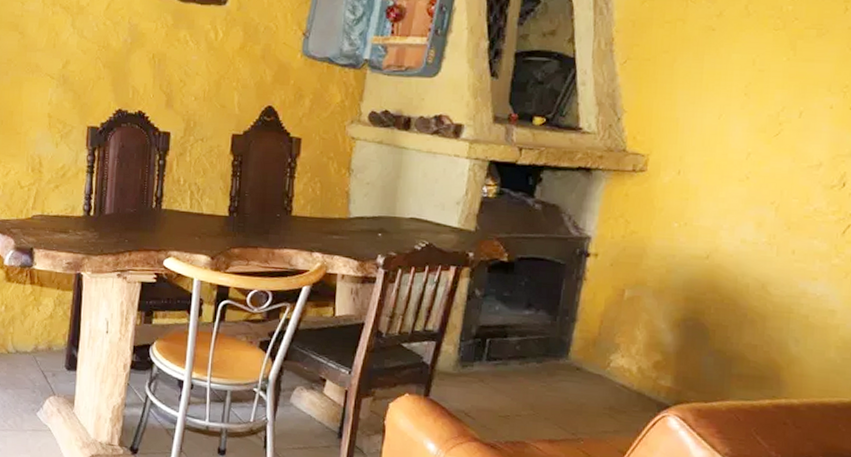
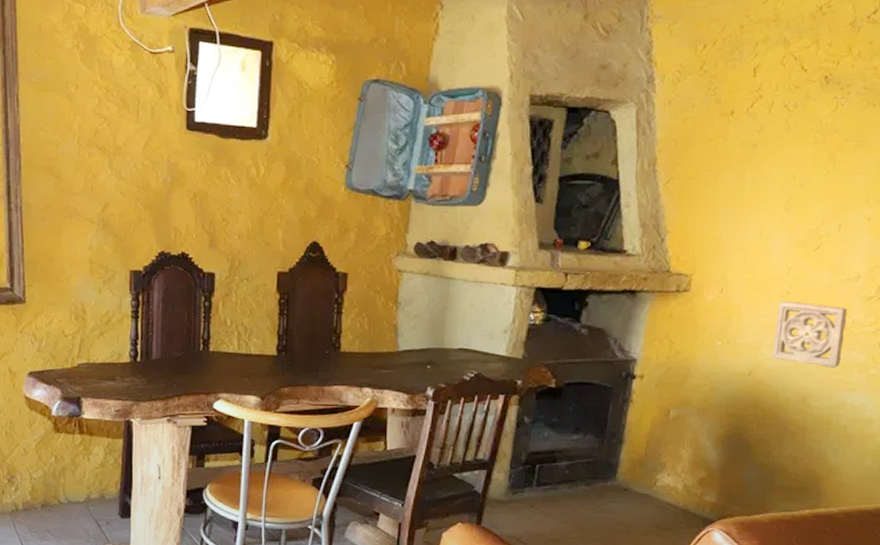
wall ornament: none [730,185,810,255] -> present [771,300,848,368]

